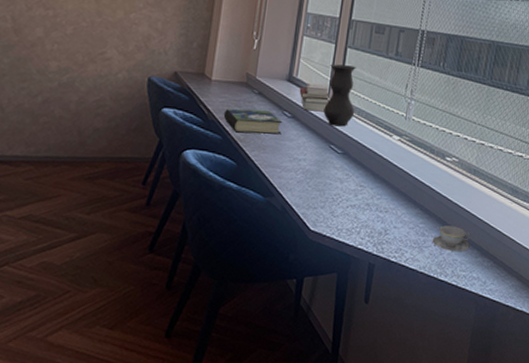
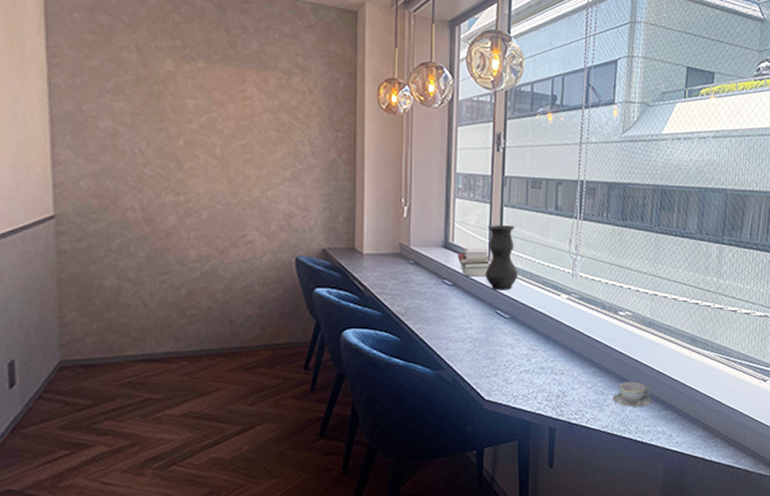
book: present [223,109,283,135] -> none [380,281,444,307]

